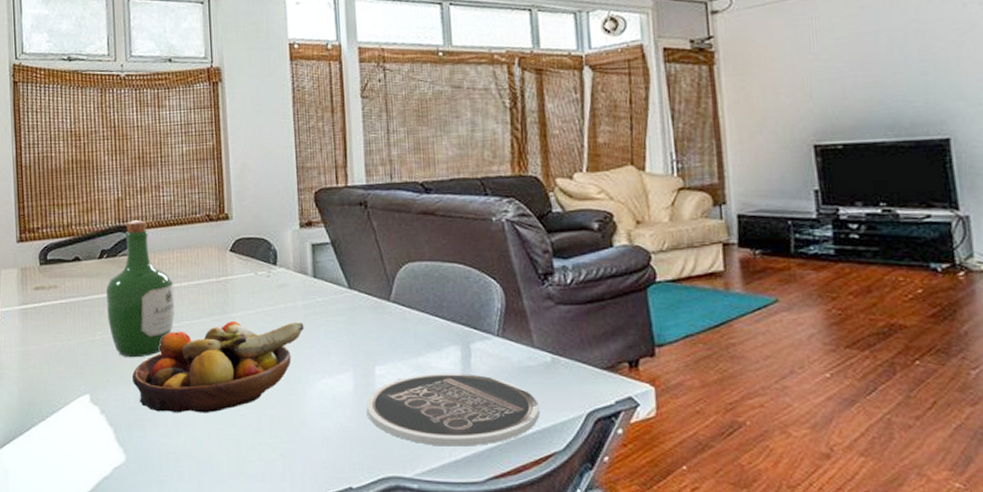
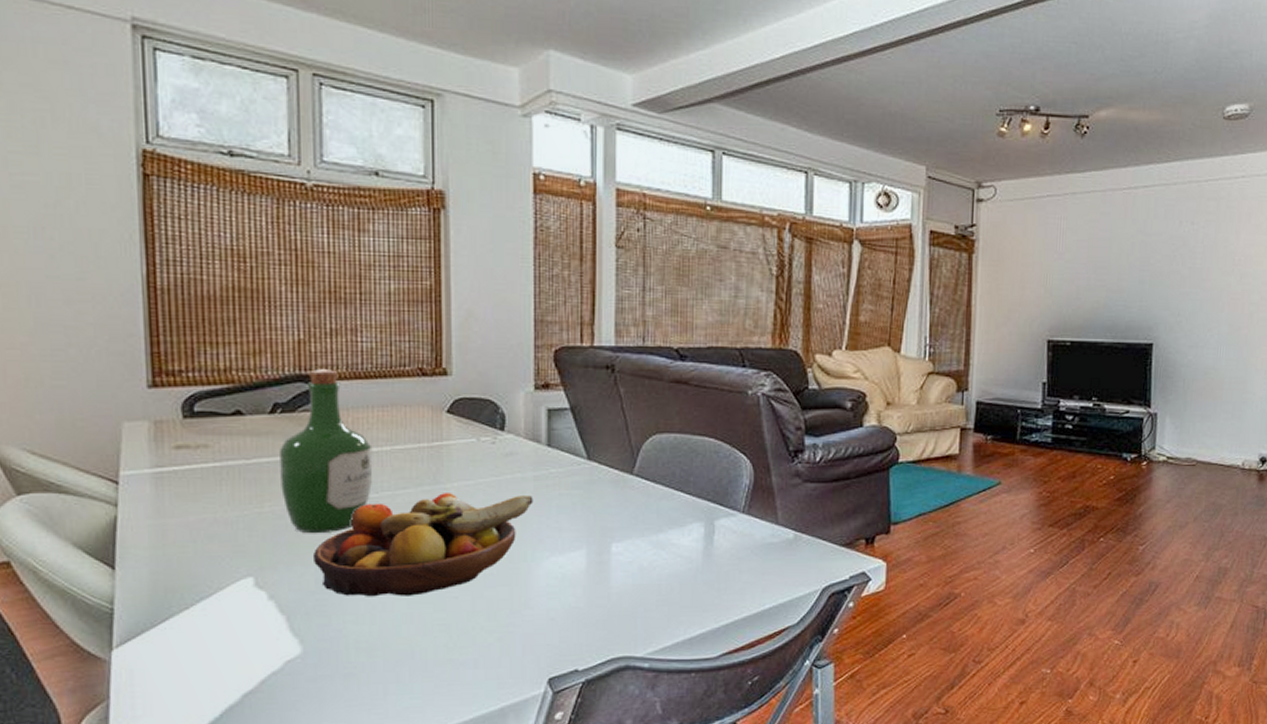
plate: present [366,373,539,447] -> none [598,550,777,624]

